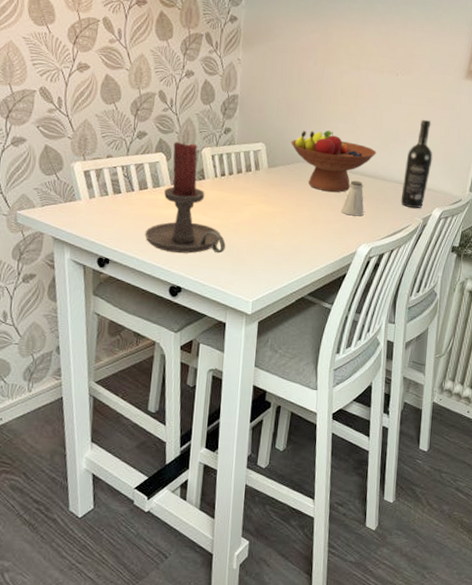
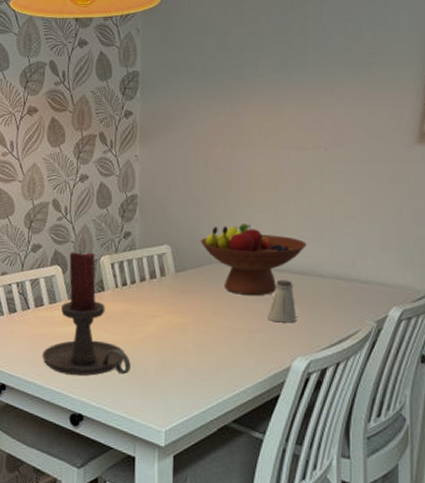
wine bottle: present [400,119,433,209] -> none [344,198,382,309]

